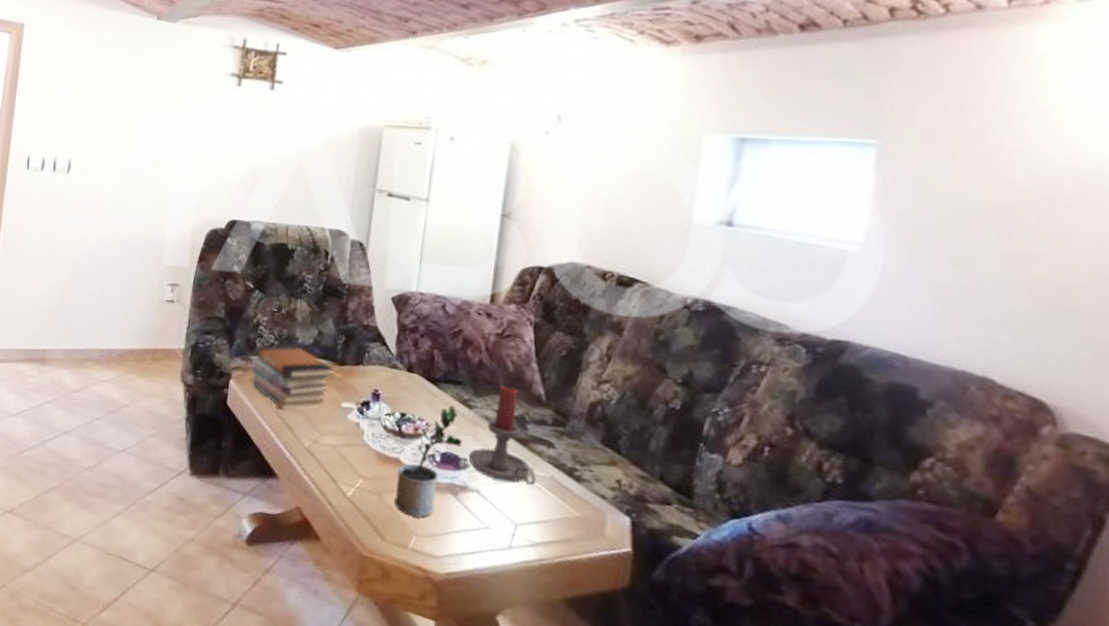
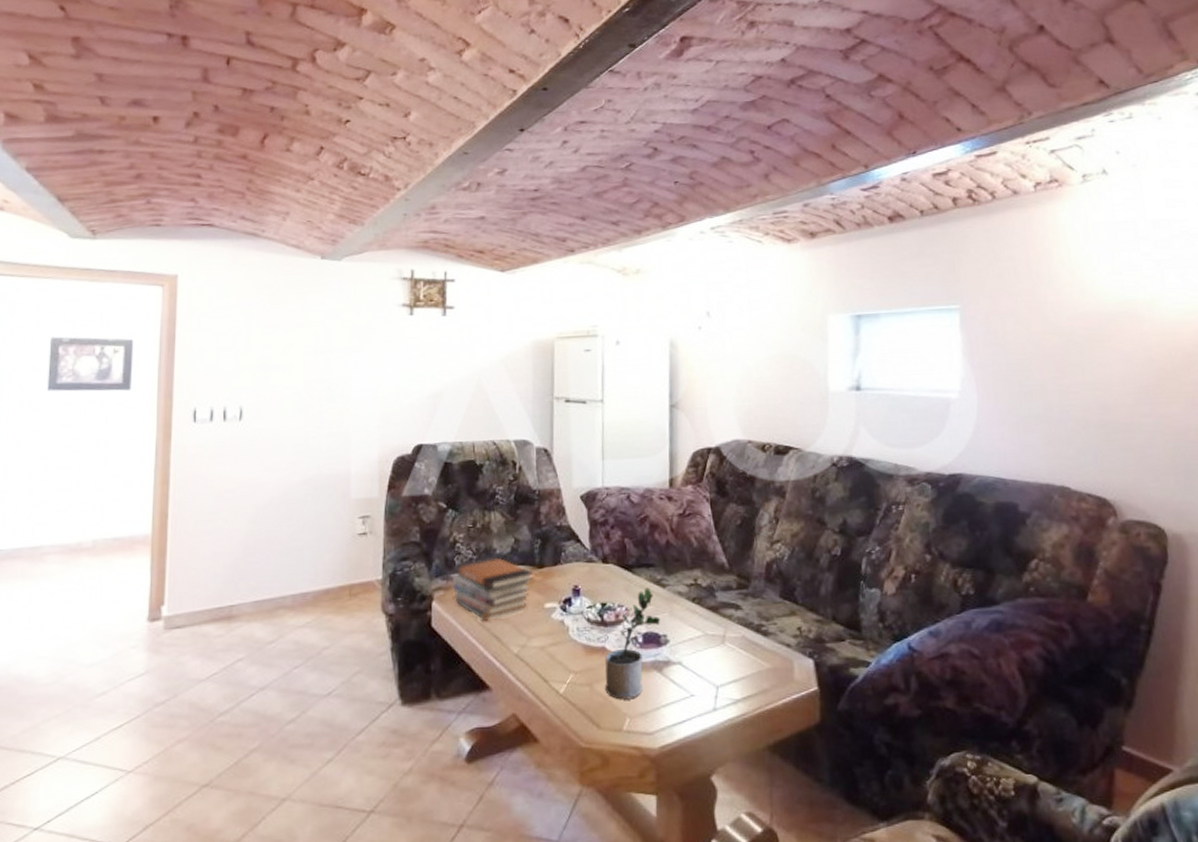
candle holder: present [468,385,536,485] -> none [667,560,730,649]

